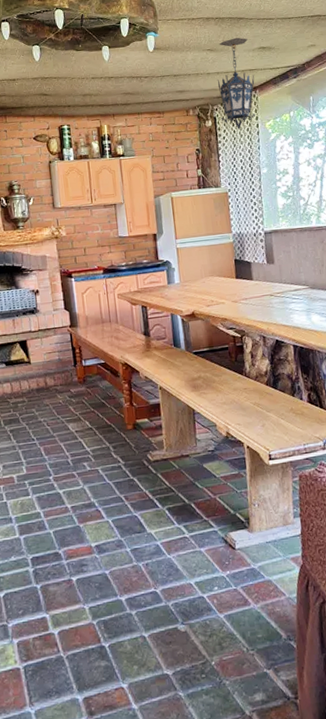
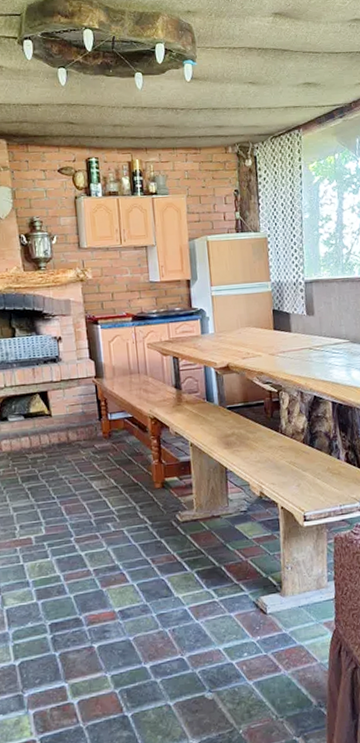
hanging lantern: present [217,37,255,130] -> none [258,70,299,171]

